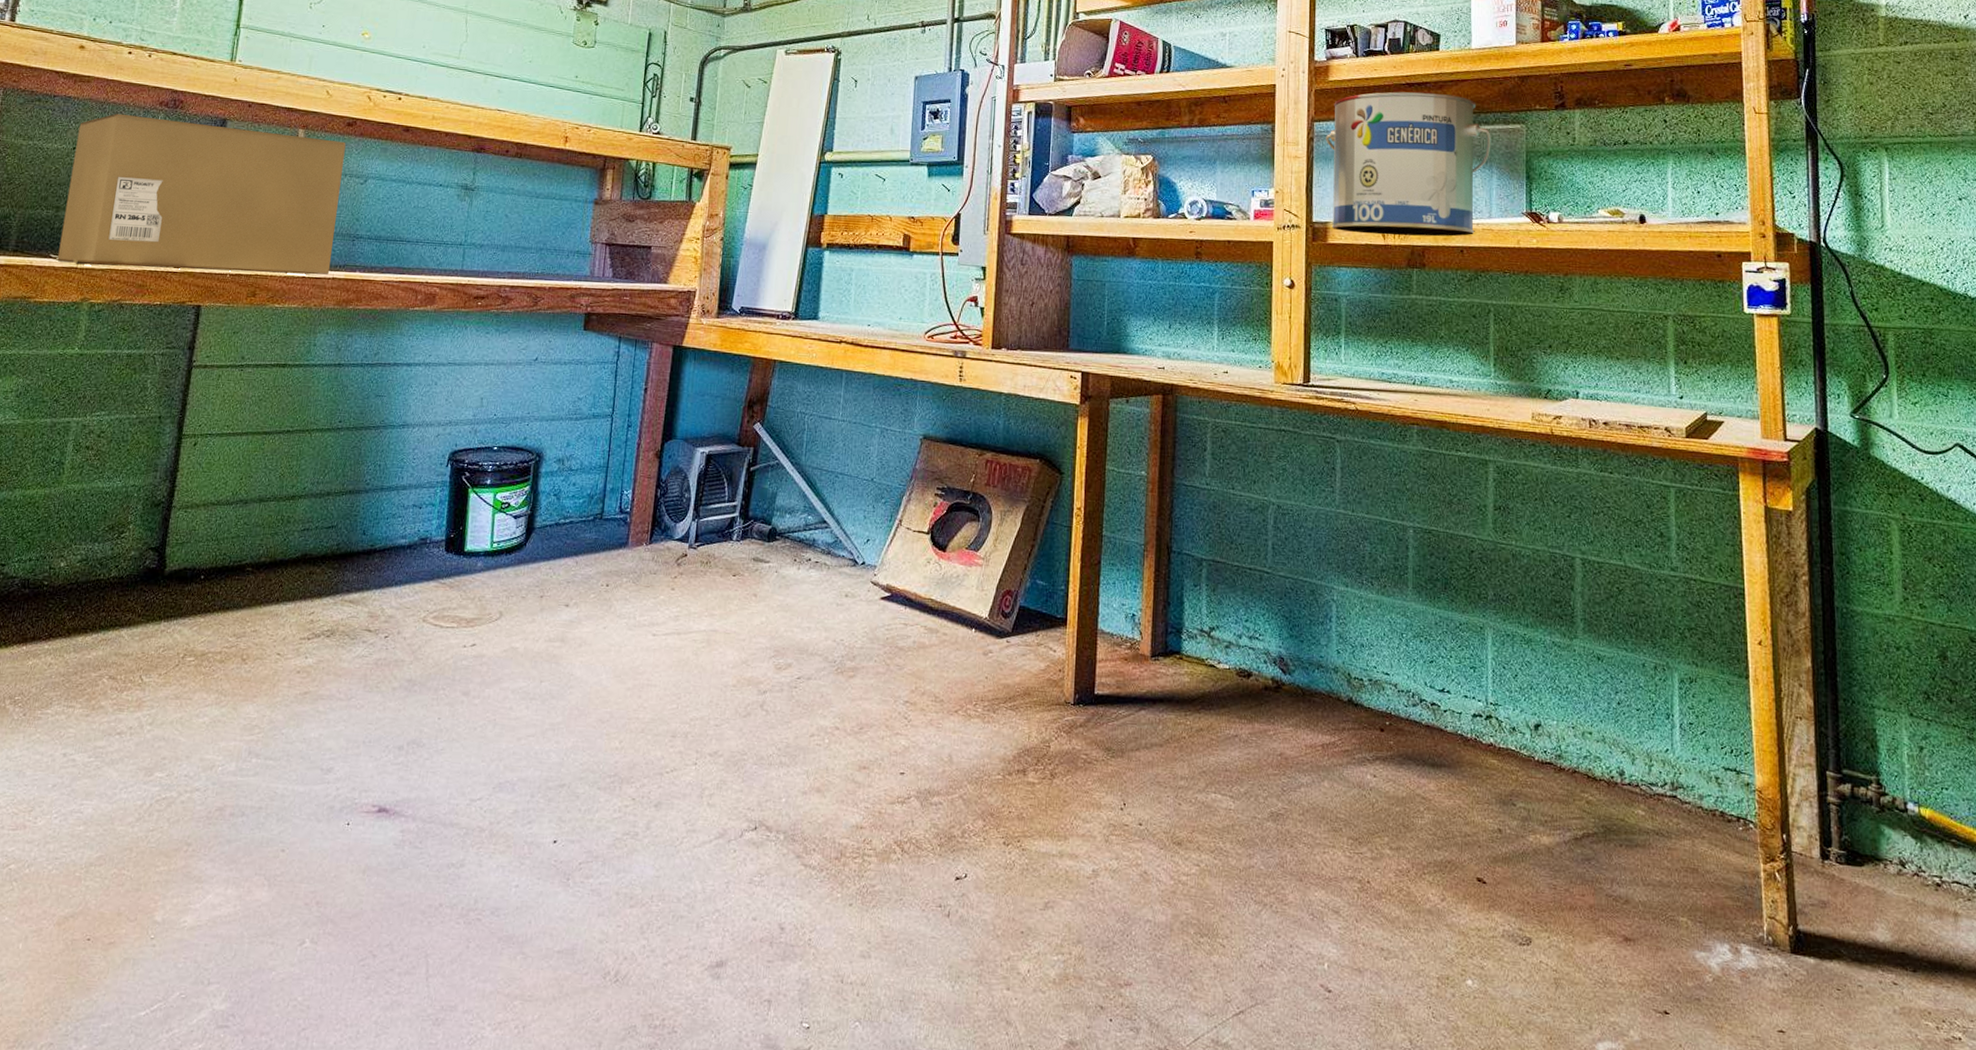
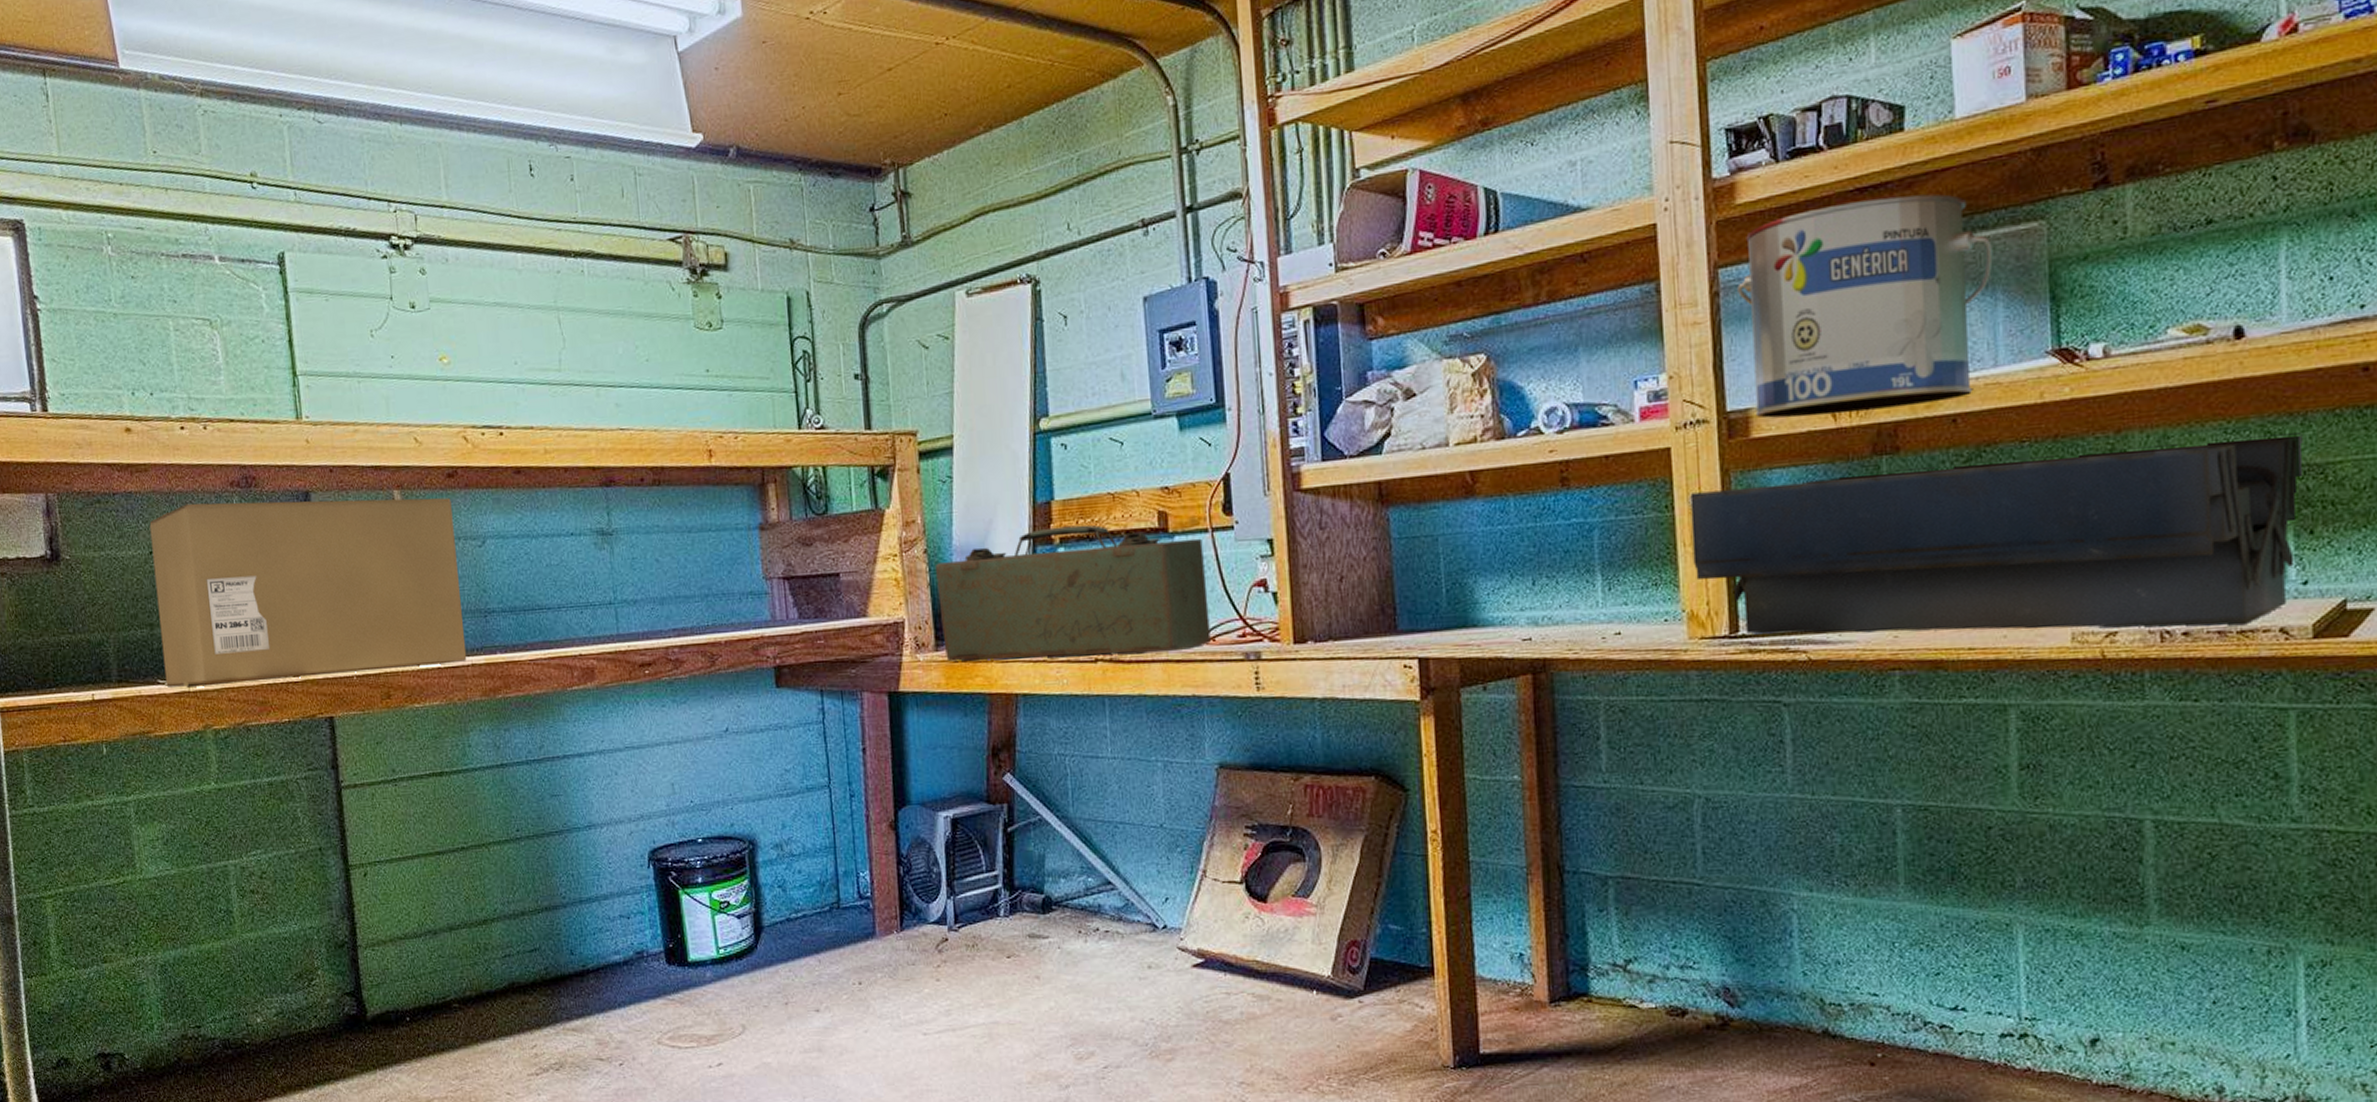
toolbox: none [724,234,934,343] -> present [936,524,1211,662]
tool box: none [1282,276,1681,421] -> present [1690,432,2303,635]

